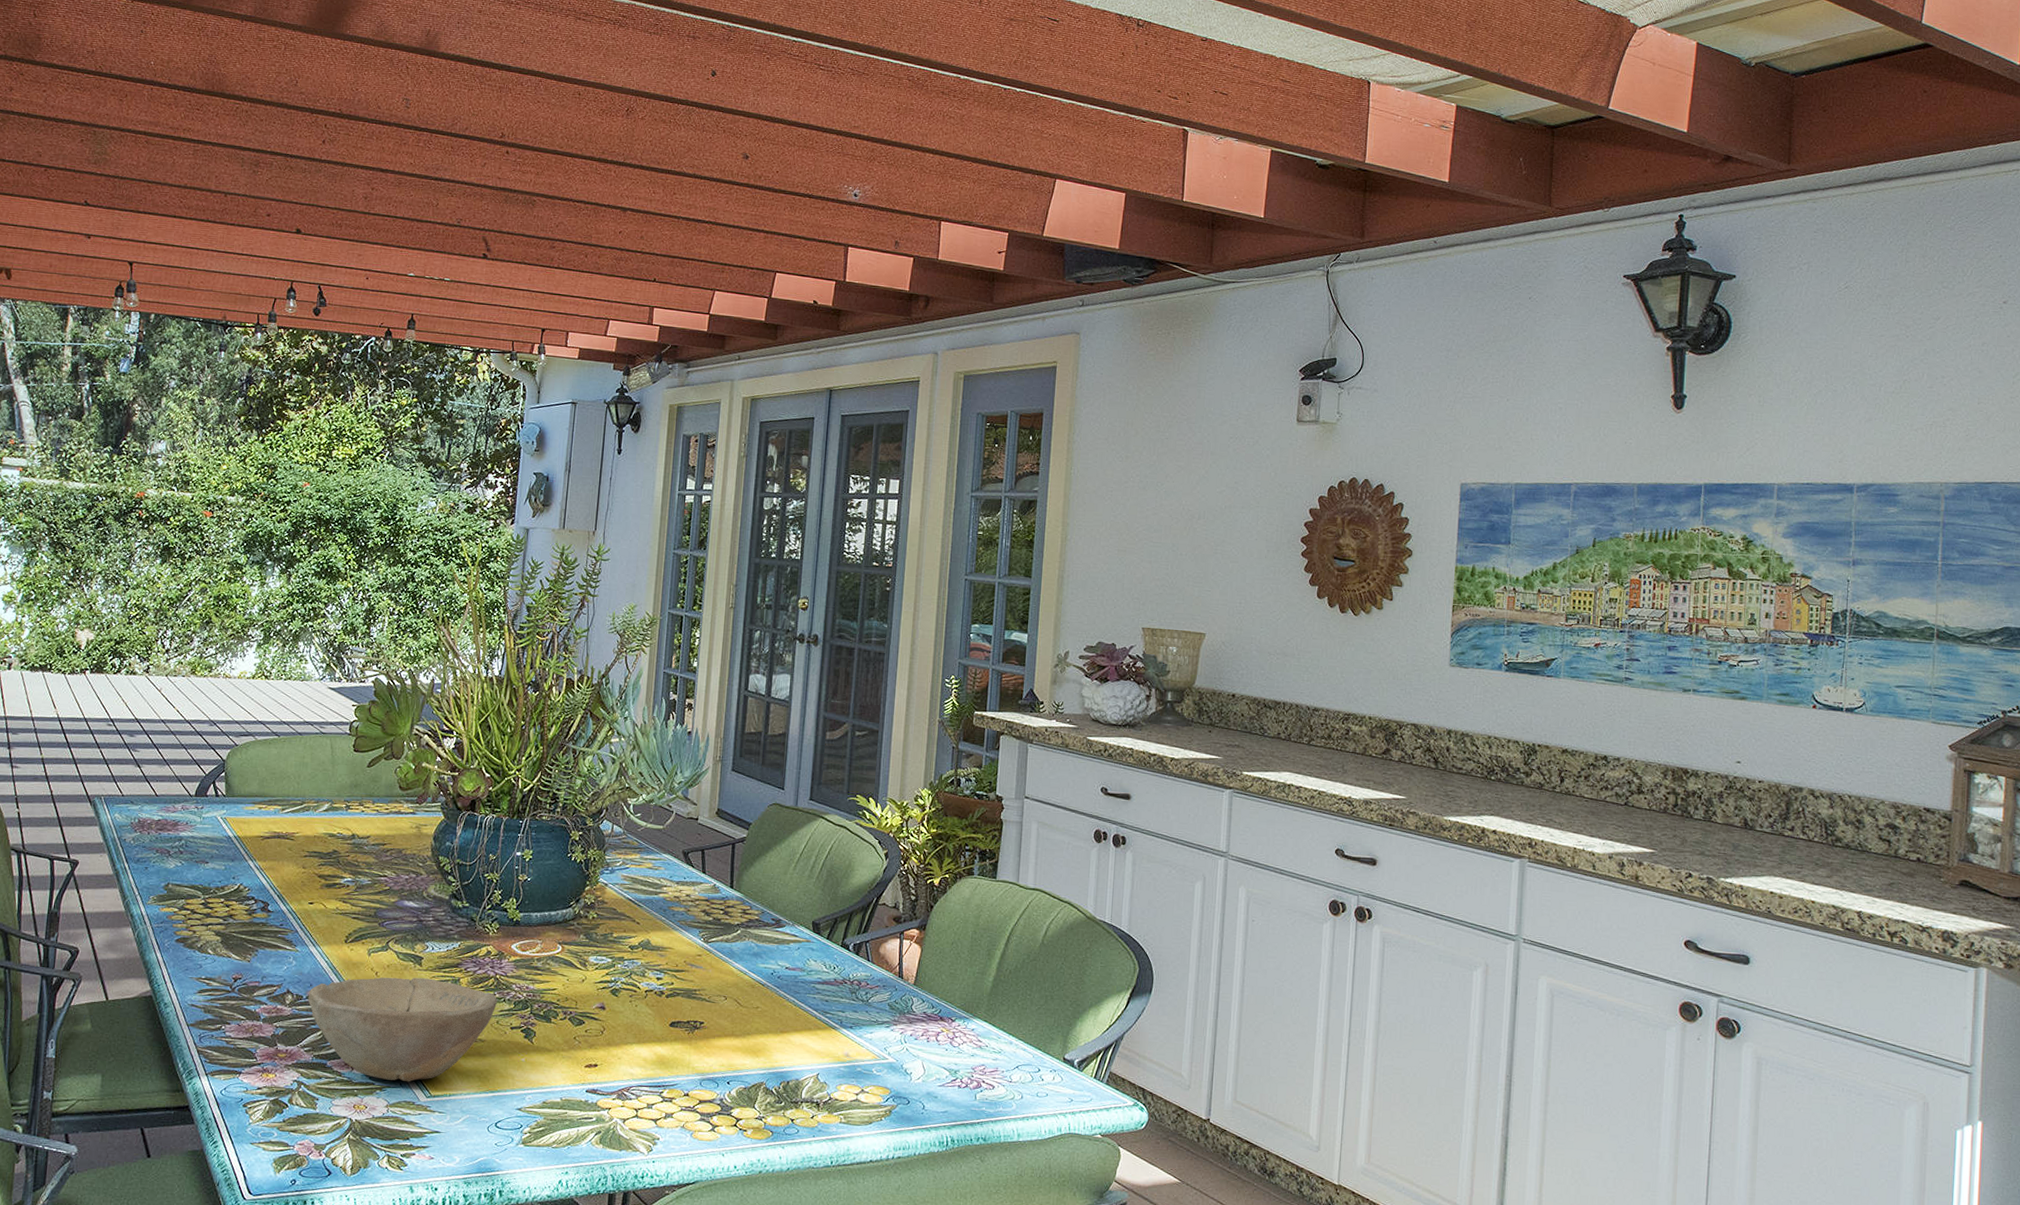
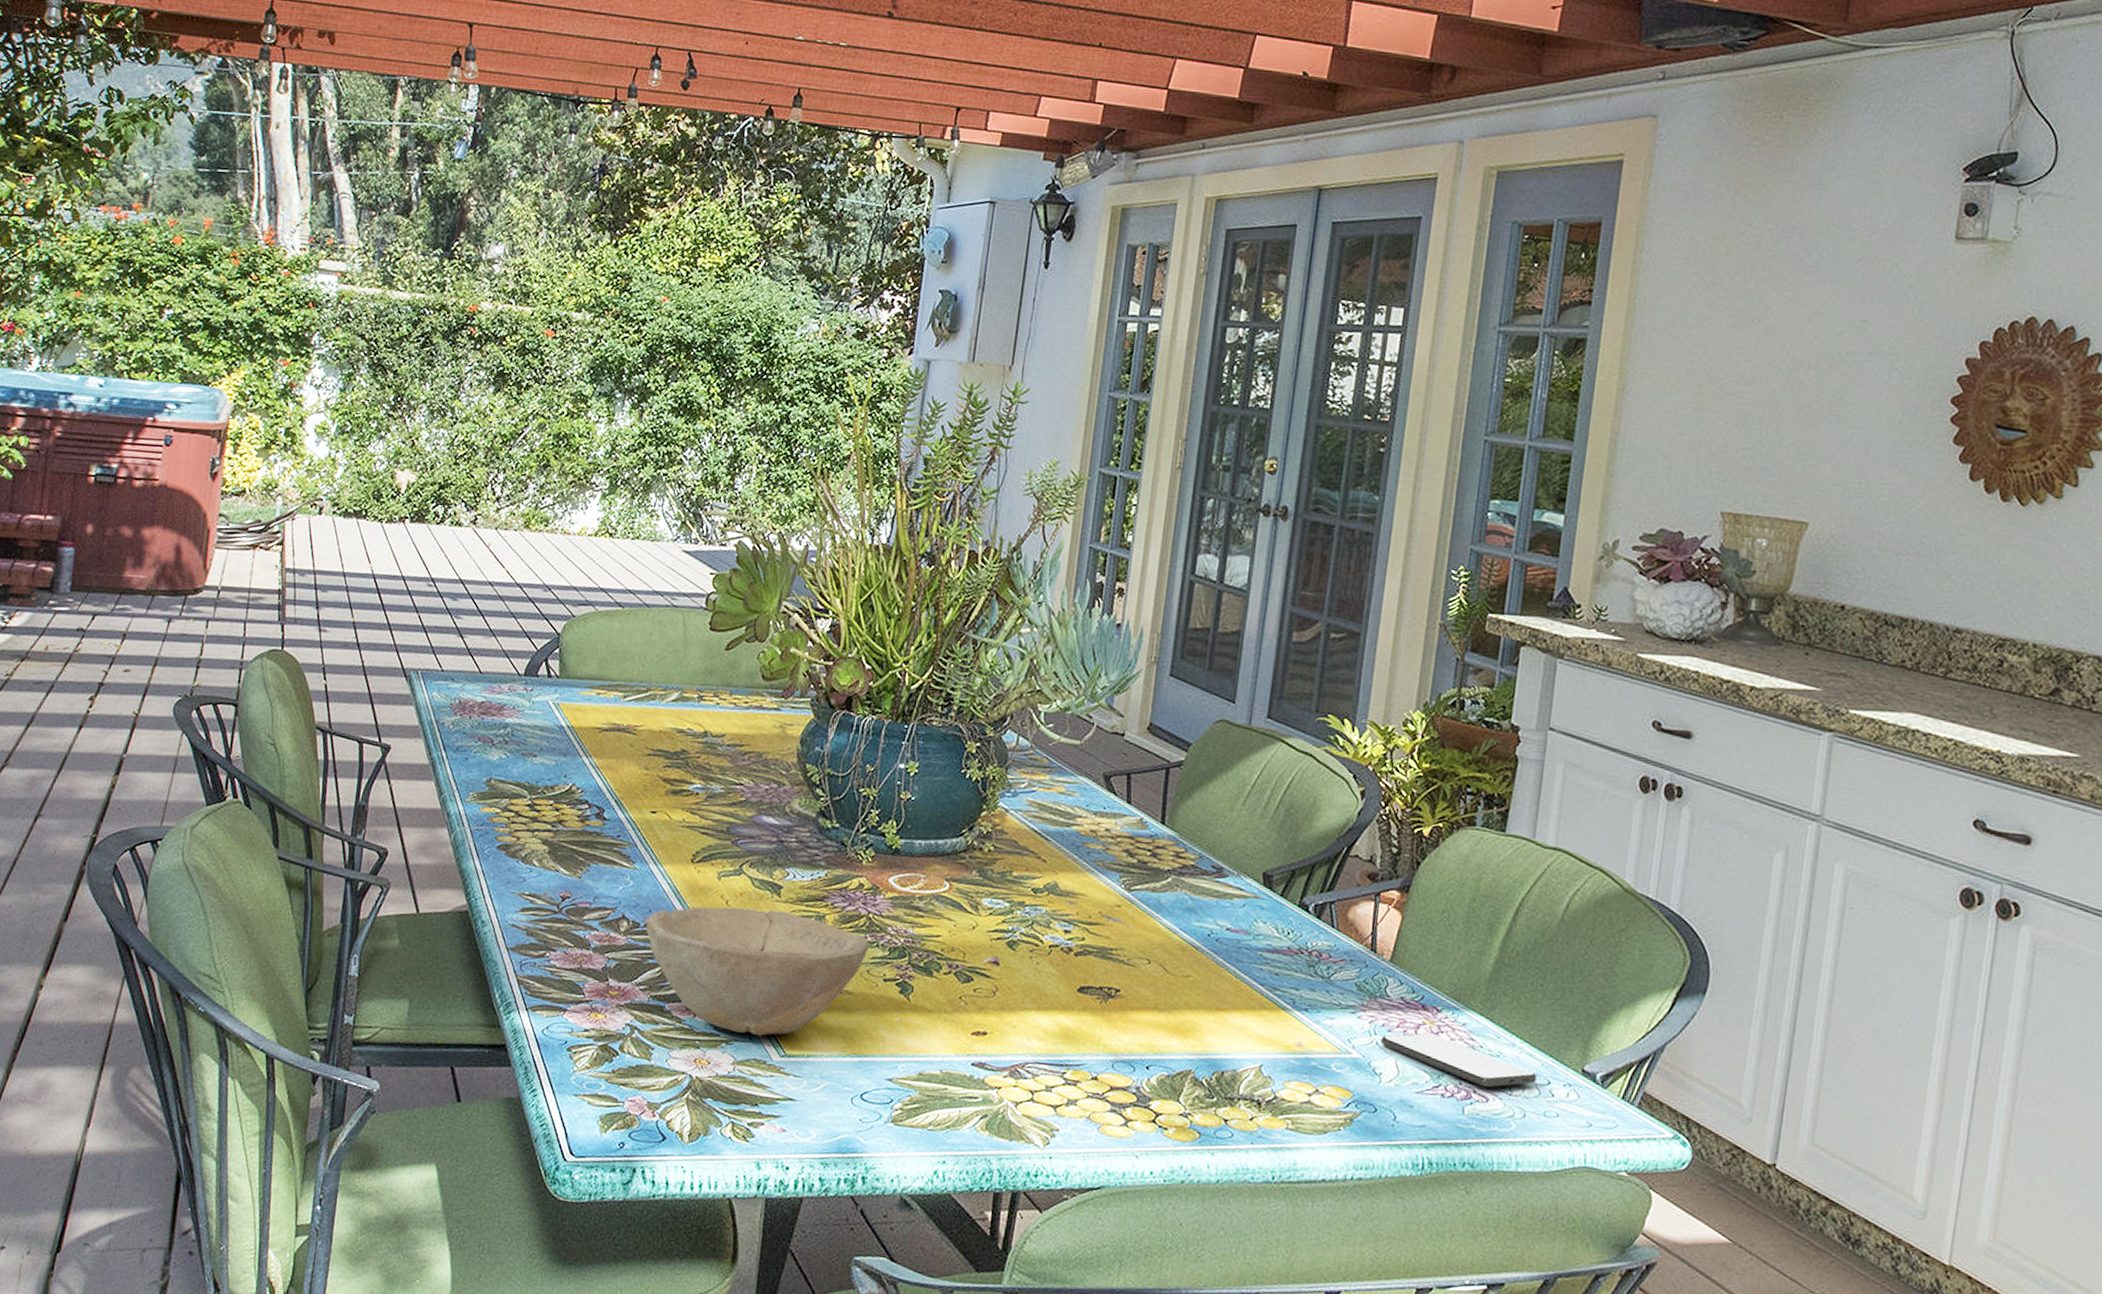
smartphone: none [909,1038,1030,1078] -> present [1380,1032,1537,1088]

